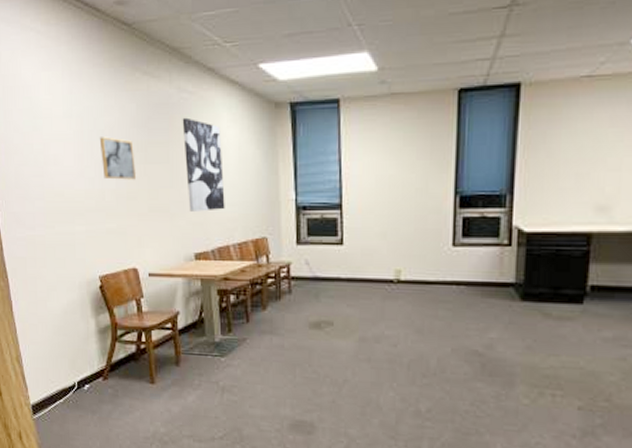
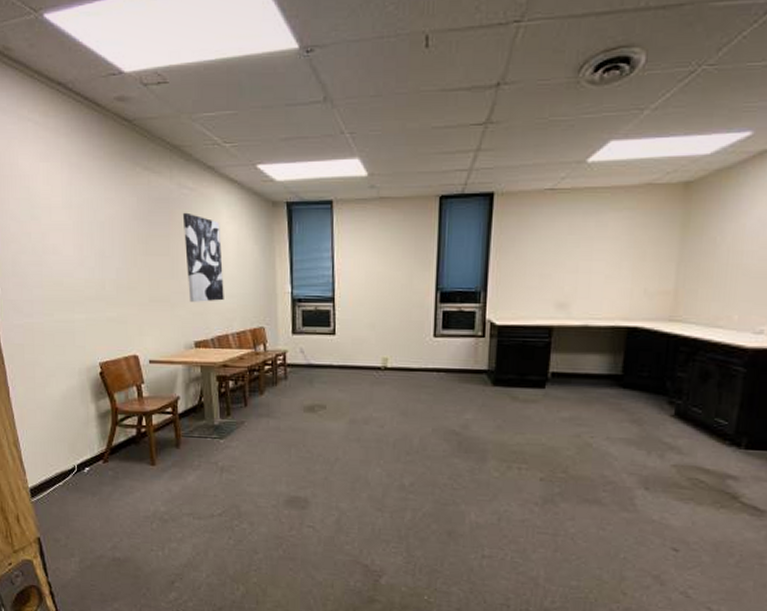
wall art: present [99,137,136,180] -> none [99,228,136,270]

